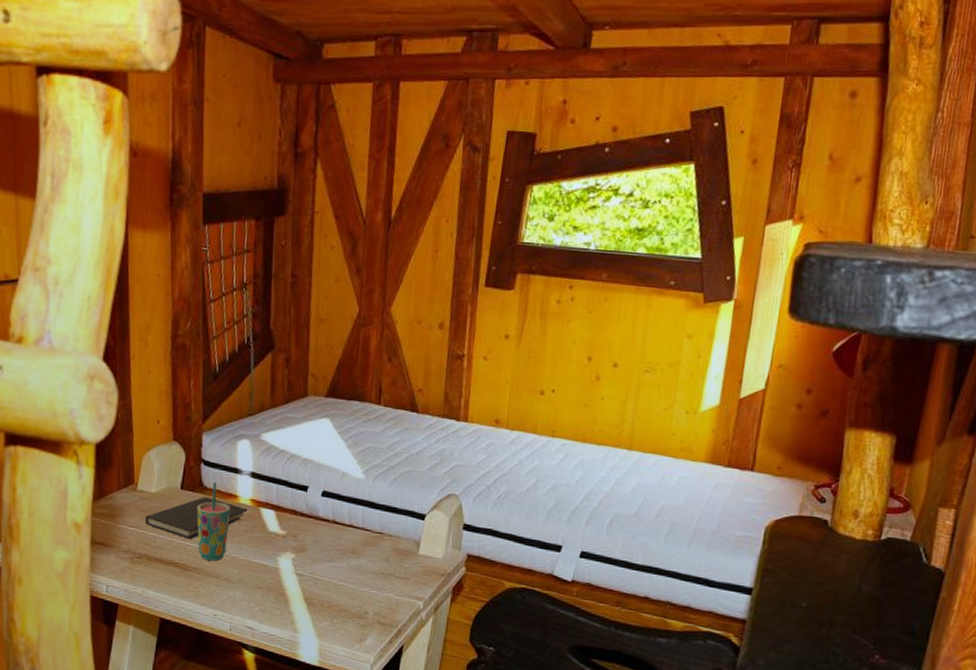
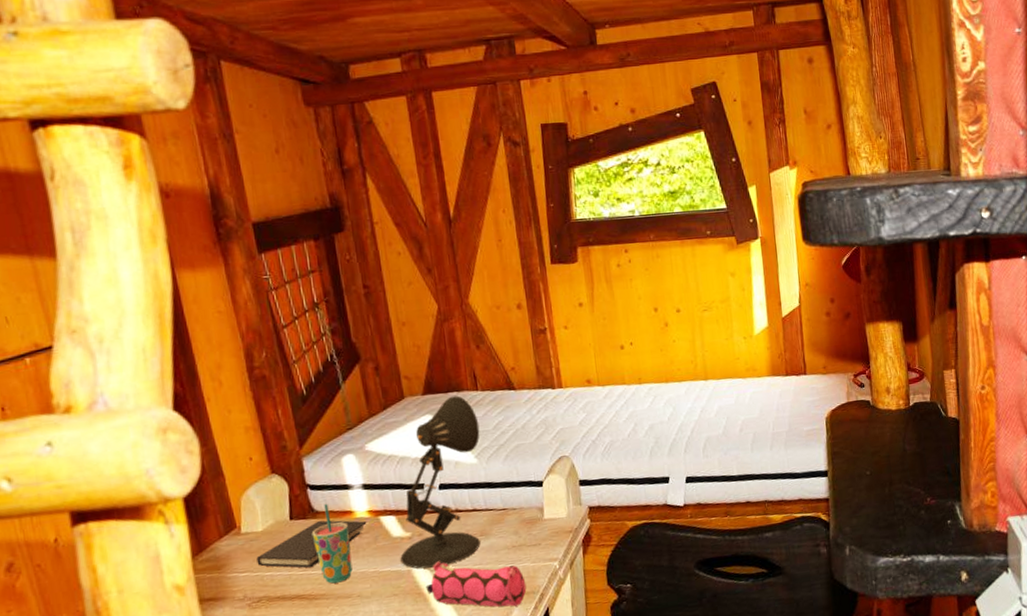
desk lamp: none [271,405,375,574] -> present [400,395,480,569]
pencil case: none [288,567,386,635] -> present [425,561,527,607]

